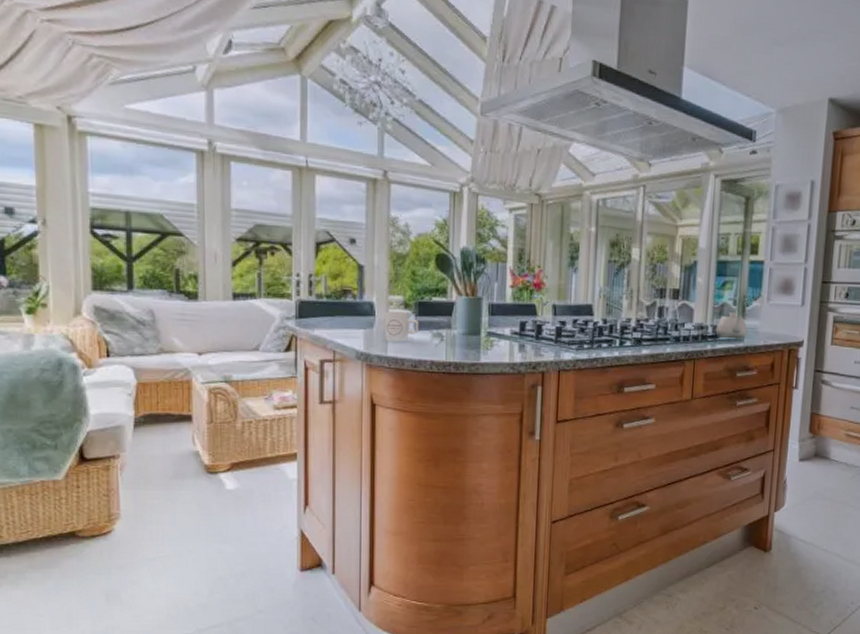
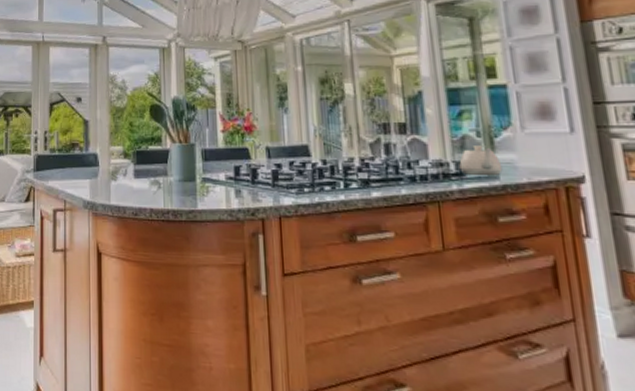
mug: present [384,311,419,343] -> none [106,161,138,192]

